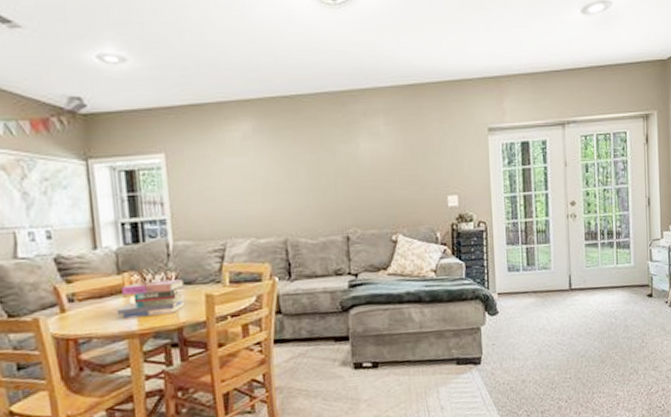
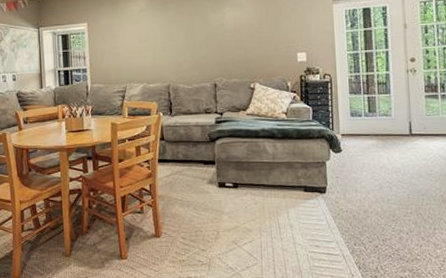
books: present [116,279,186,318] -> none [53,111,98,136]

